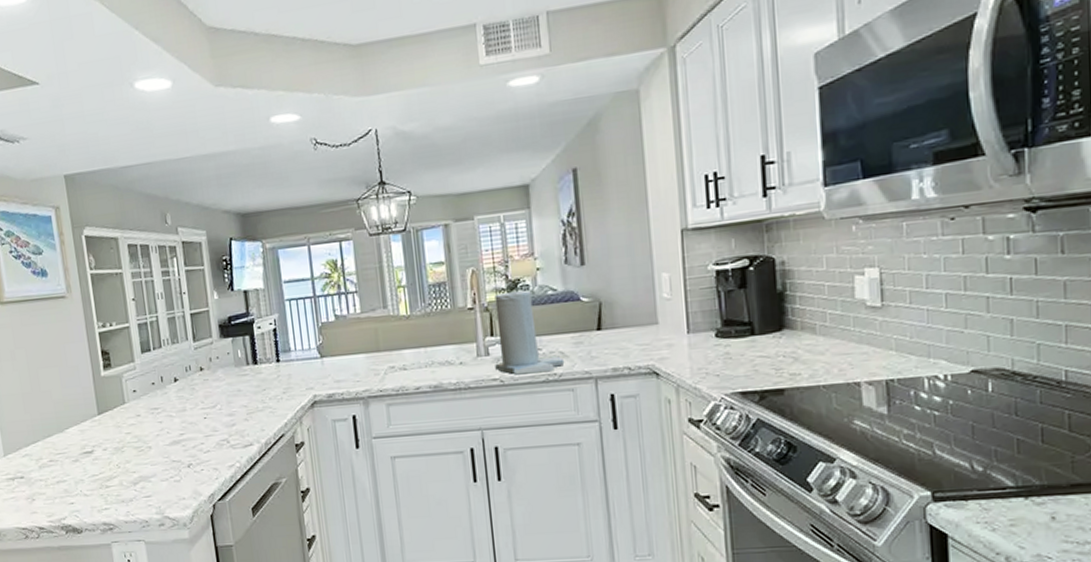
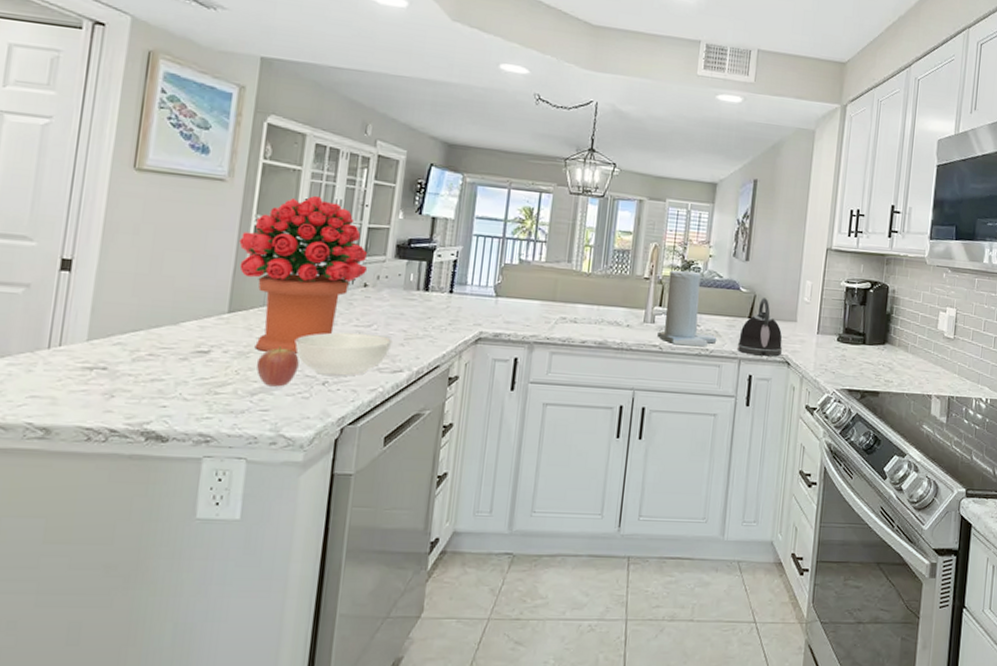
bouquet: none [90,293,200,445] -> present [239,195,368,354]
fruit: none [130,438,165,475] -> present [256,346,299,387]
bowl: none [156,414,238,459] -> present [294,332,393,377]
kettle: none [589,303,647,372] -> present [737,298,783,357]

